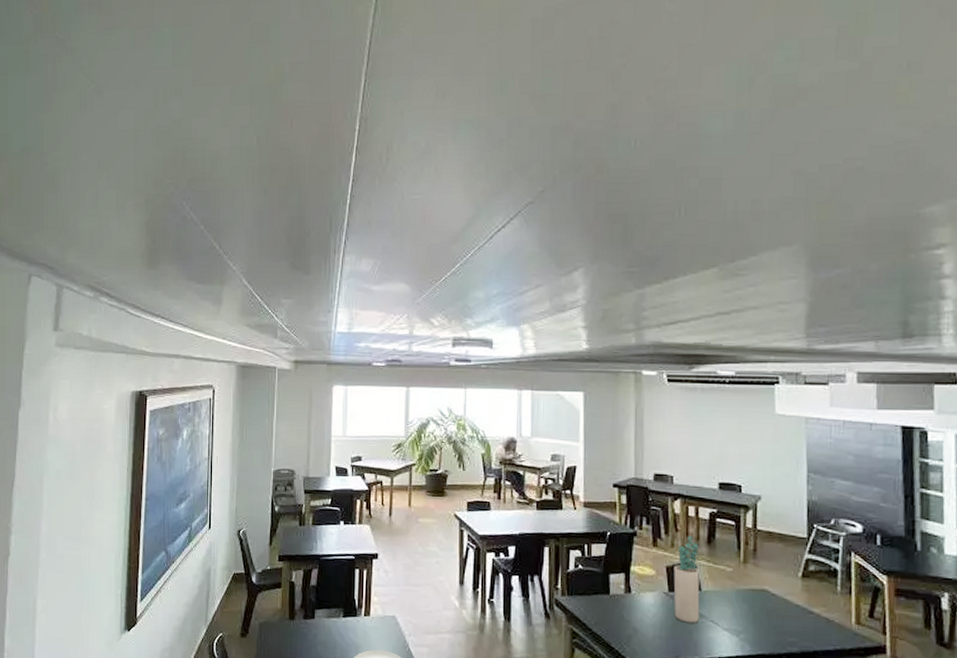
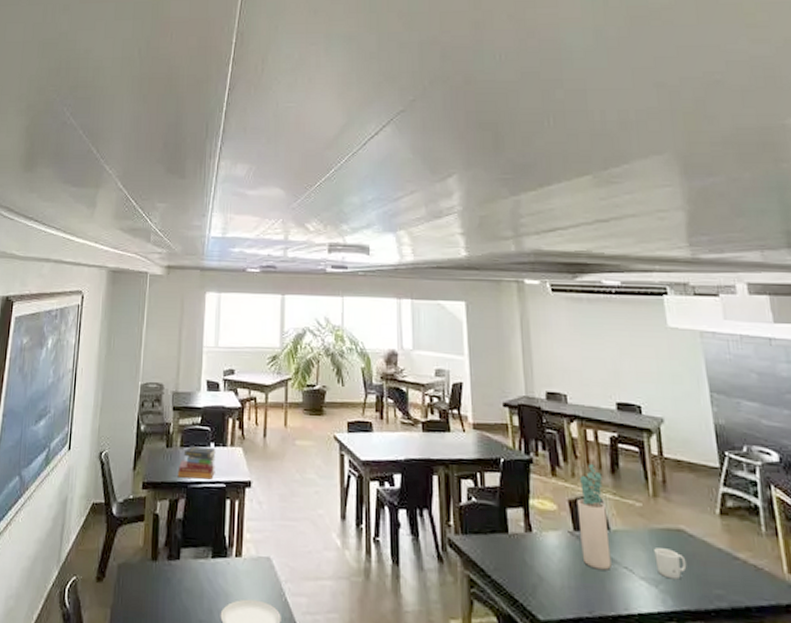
books: none [310,524,345,553] -> present [177,446,216,480]
mug: none [738,605,767,630] -> present [654,548,687,580]

